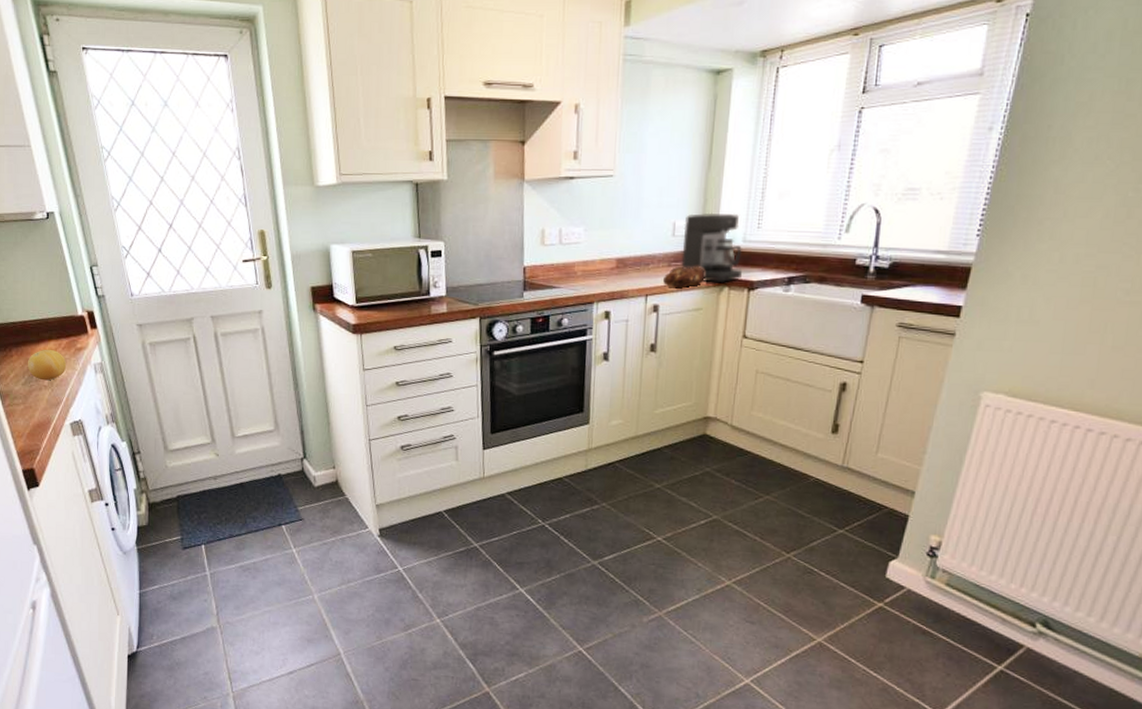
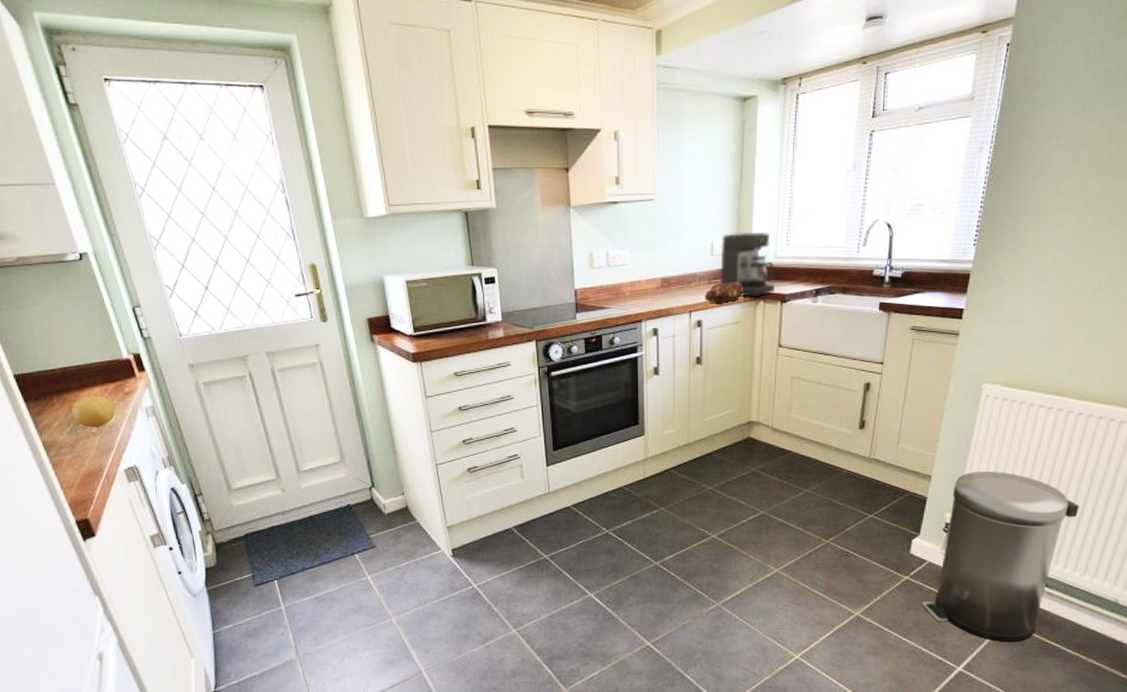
pedal bin: none [896,490,1098,692] -> present [921,471,1079,643]

